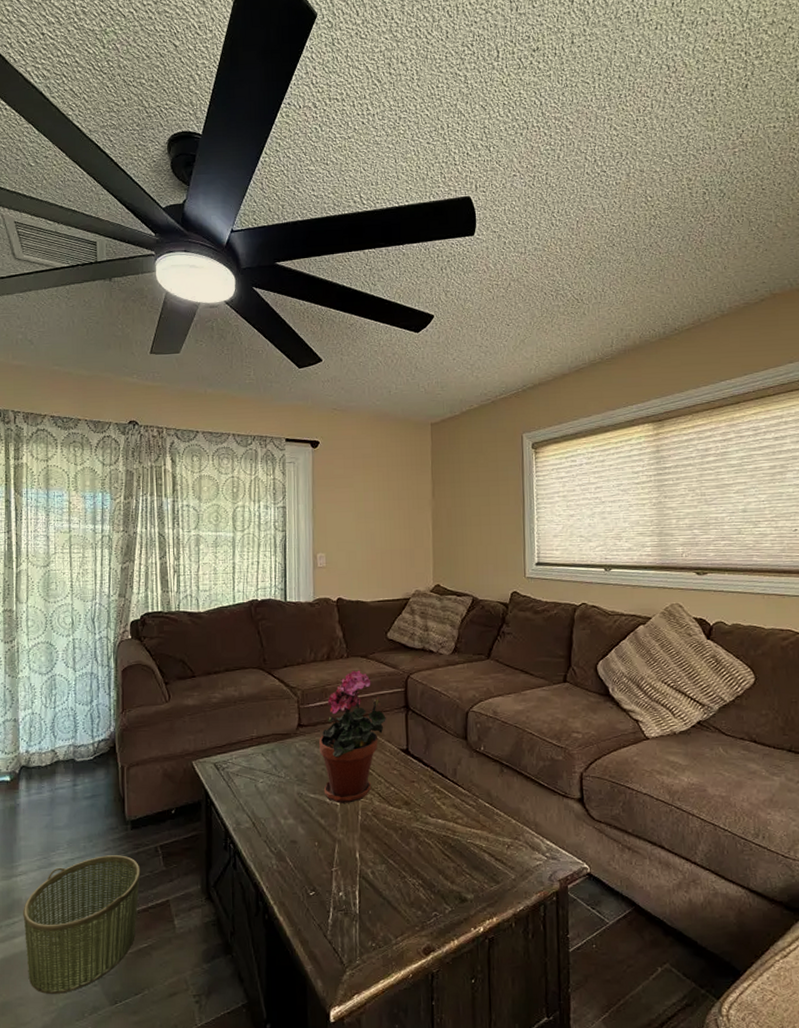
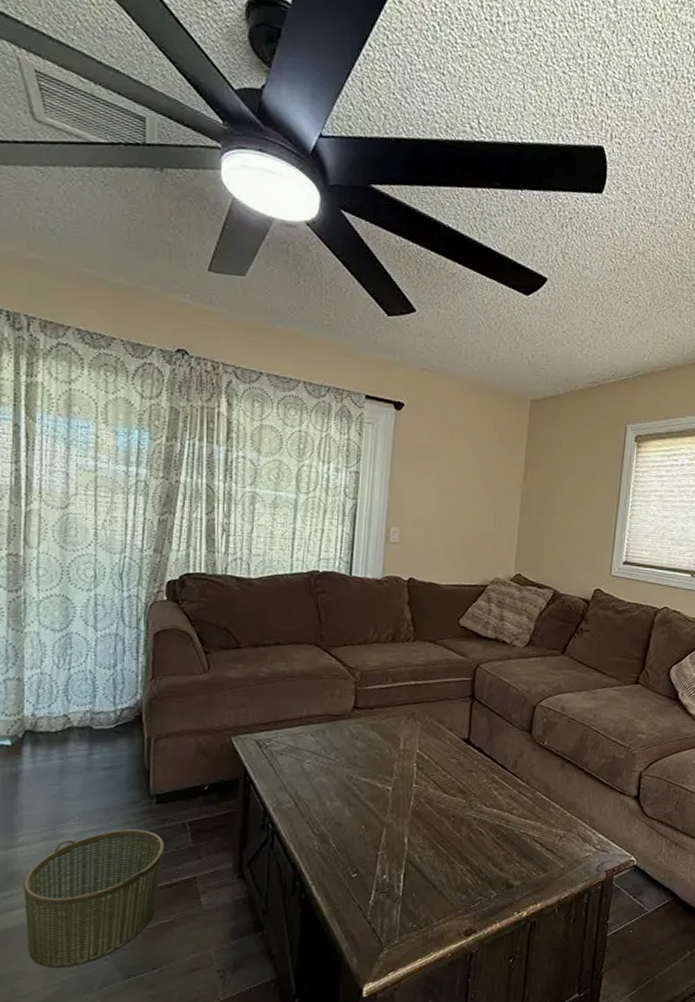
potted plant: present [319,670,386,803] -> none [375,655,450,789]

